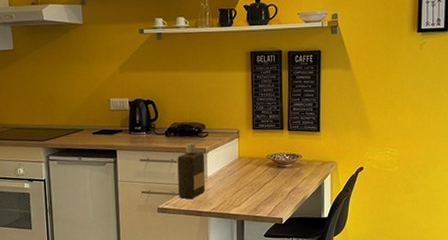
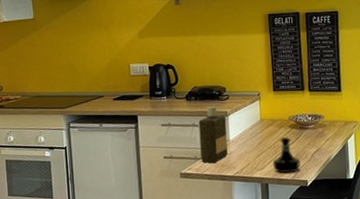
tequila bottle: none [249,175,276,211] -> present [273,137,300,173]

